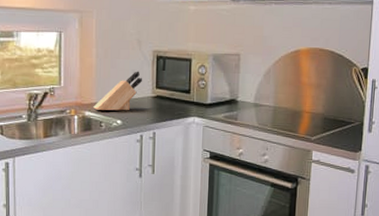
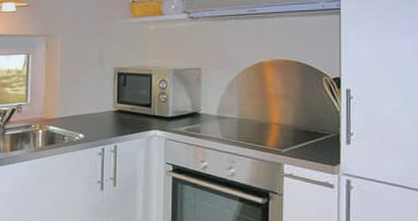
knife block: present [93,71,142,111] -> none [57,87,104,125]

